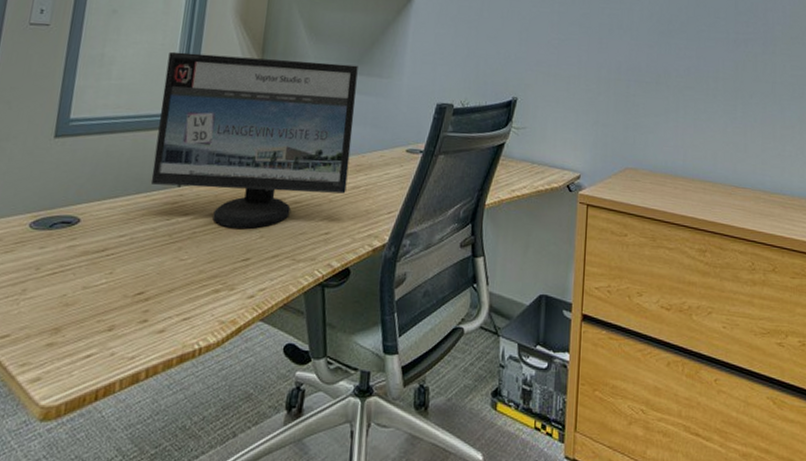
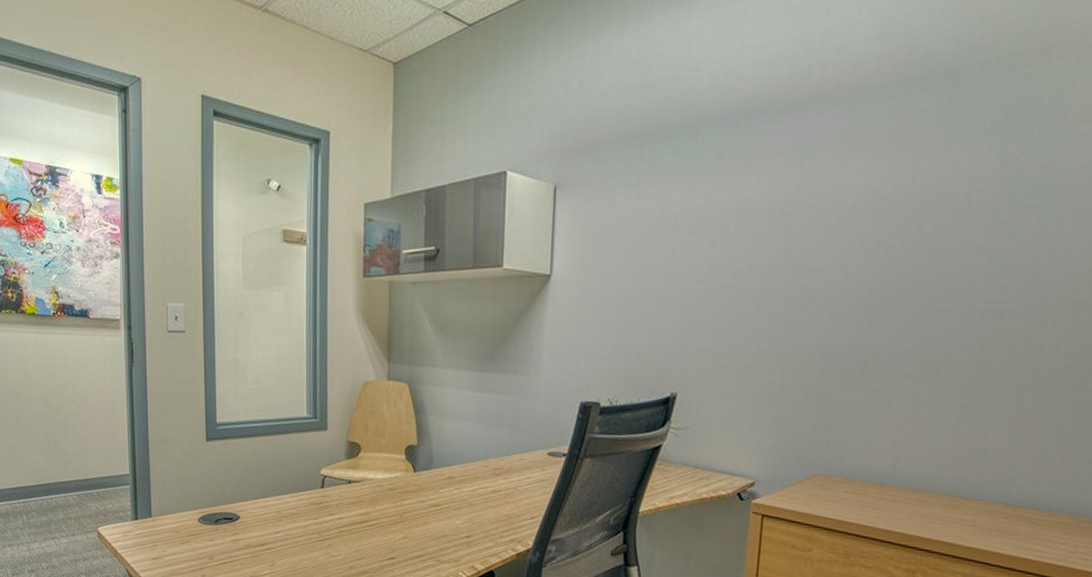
computer monitor: present [150,51,358,229] -> none [296,353,491,530]

